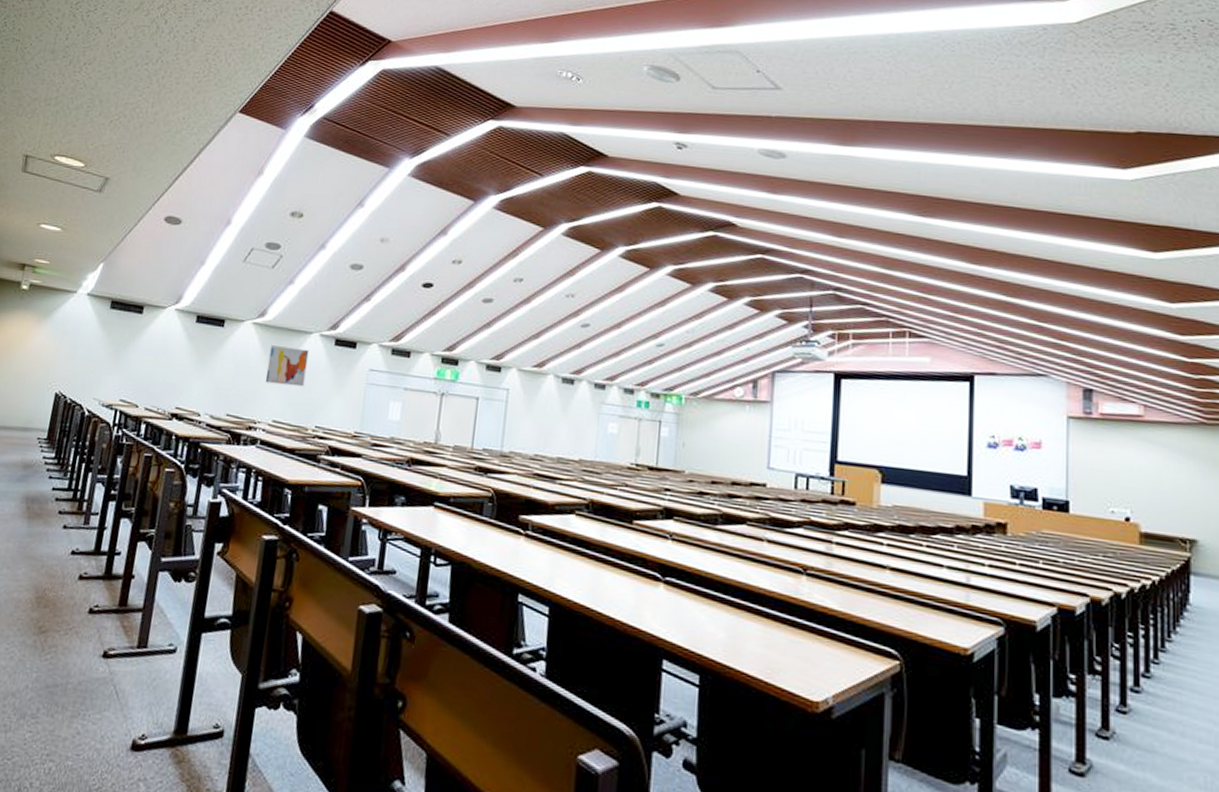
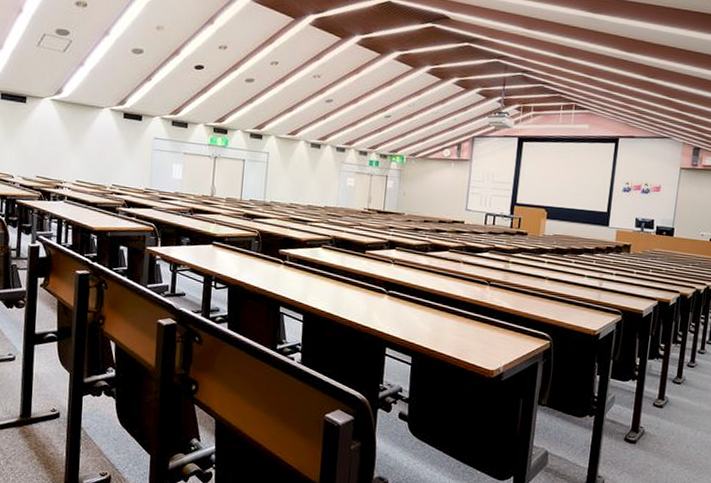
wall art: present [265,345,310,387] -> none [66,118,102,153]

